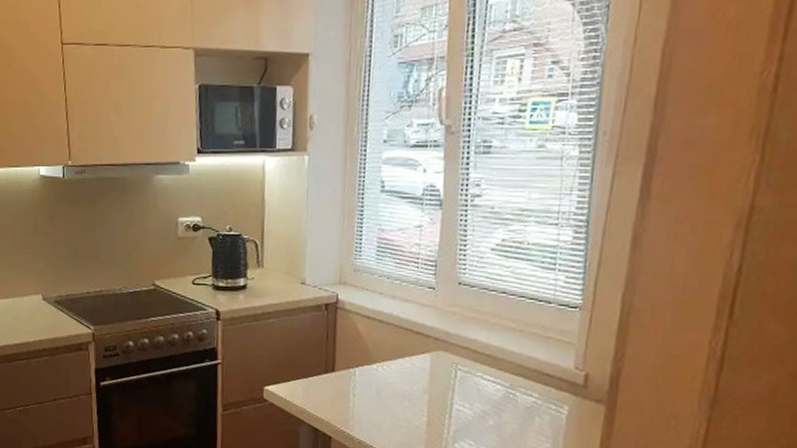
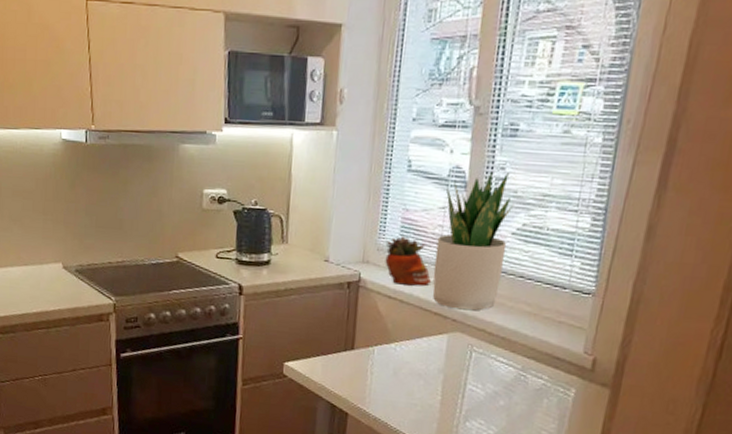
succulent planter: none [362,256,410,306] -> present [385,236,431,286]
planter: none [412,188,492,329] -> present [432,171,514,311]

